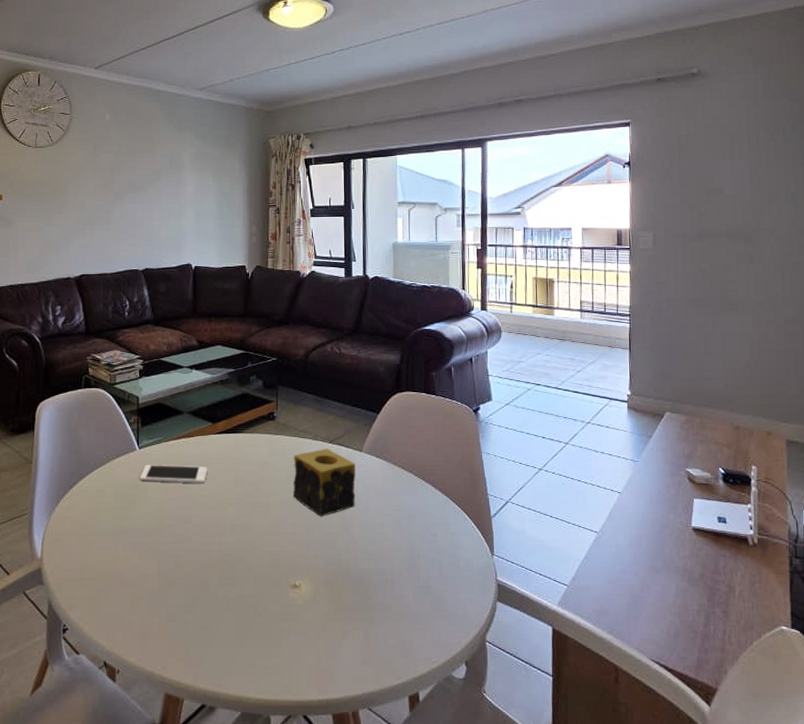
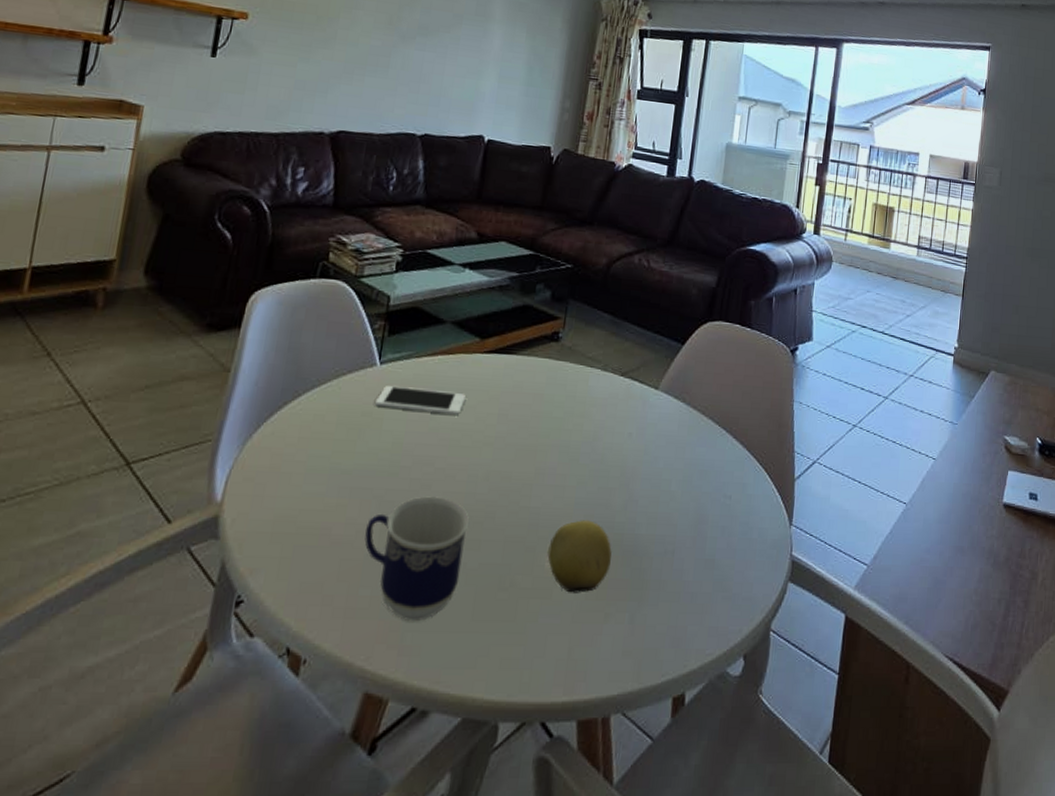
cup: none [148,546,225,641] -> present [364,496,470,622]
fruit: none [290,559,343,616] -> present [547,520,612,593]
candle: present [292,448,356,517] -> none [567,381,648,467]

